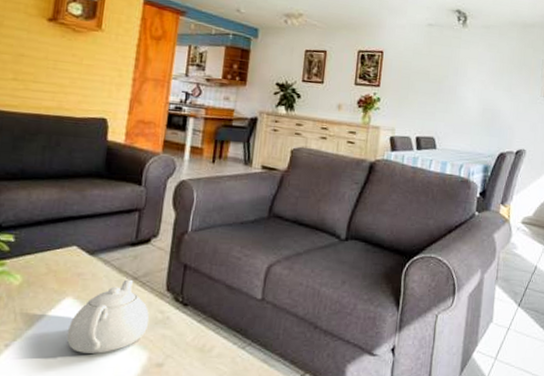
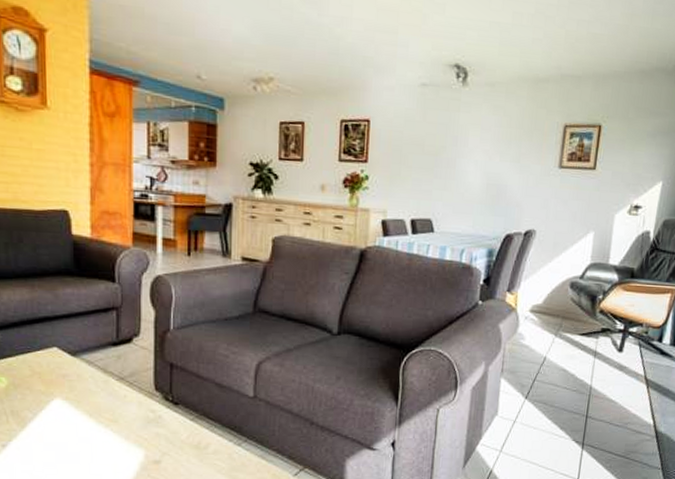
teapot: present [66,279,150,354] -> none [61,379,142,452]

